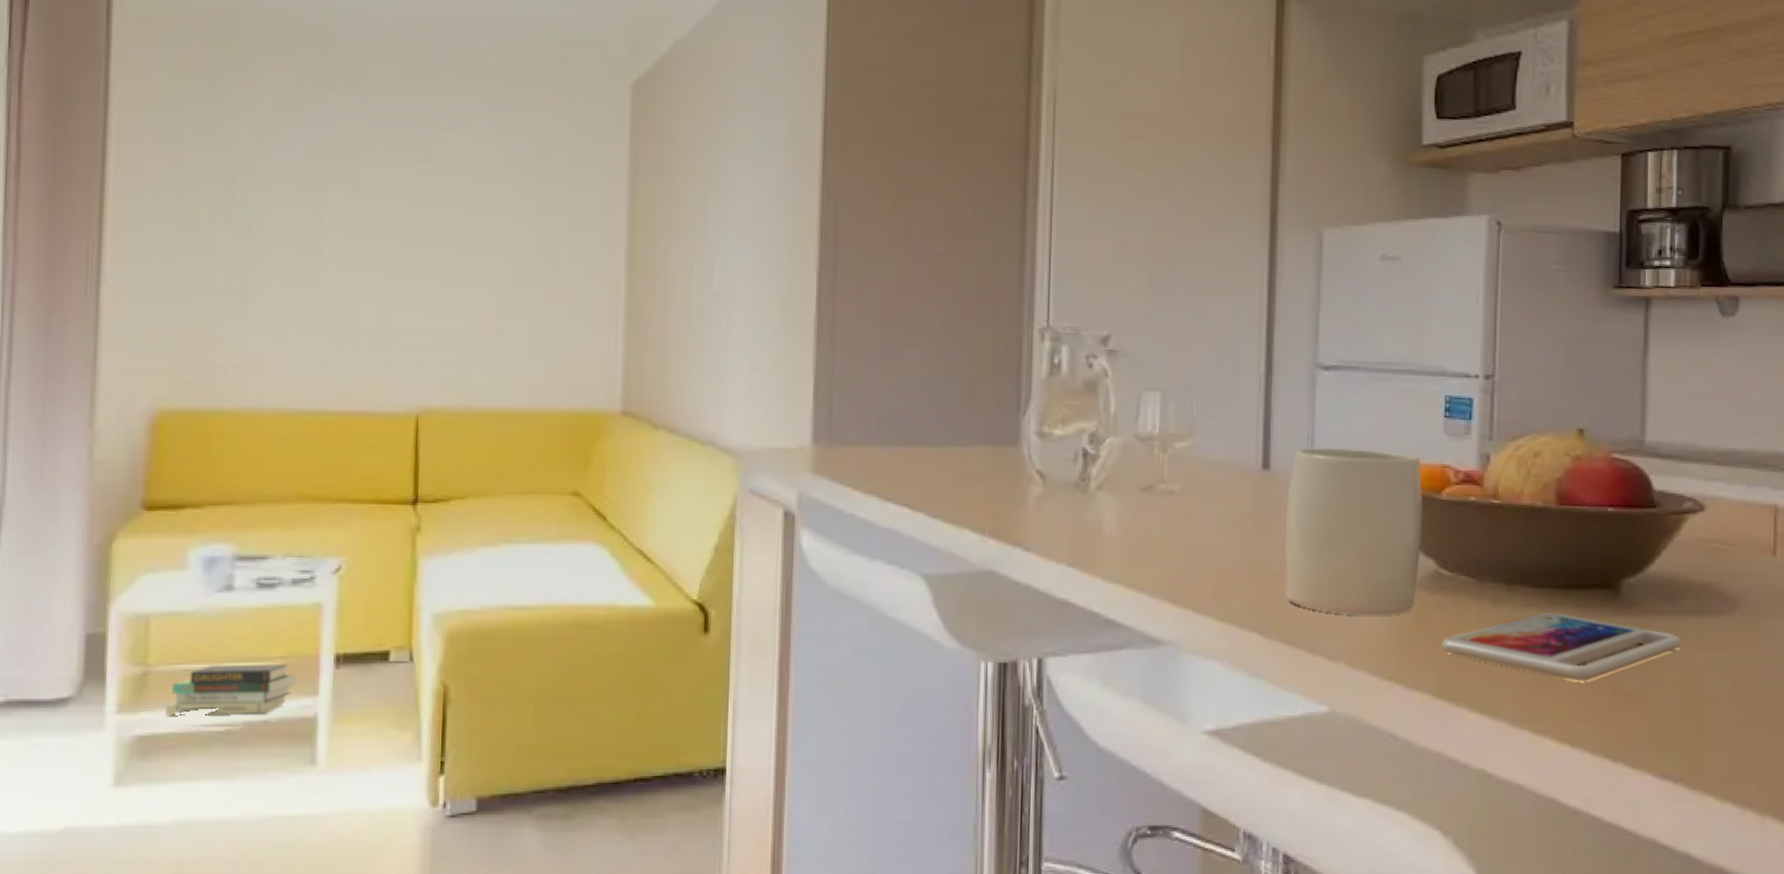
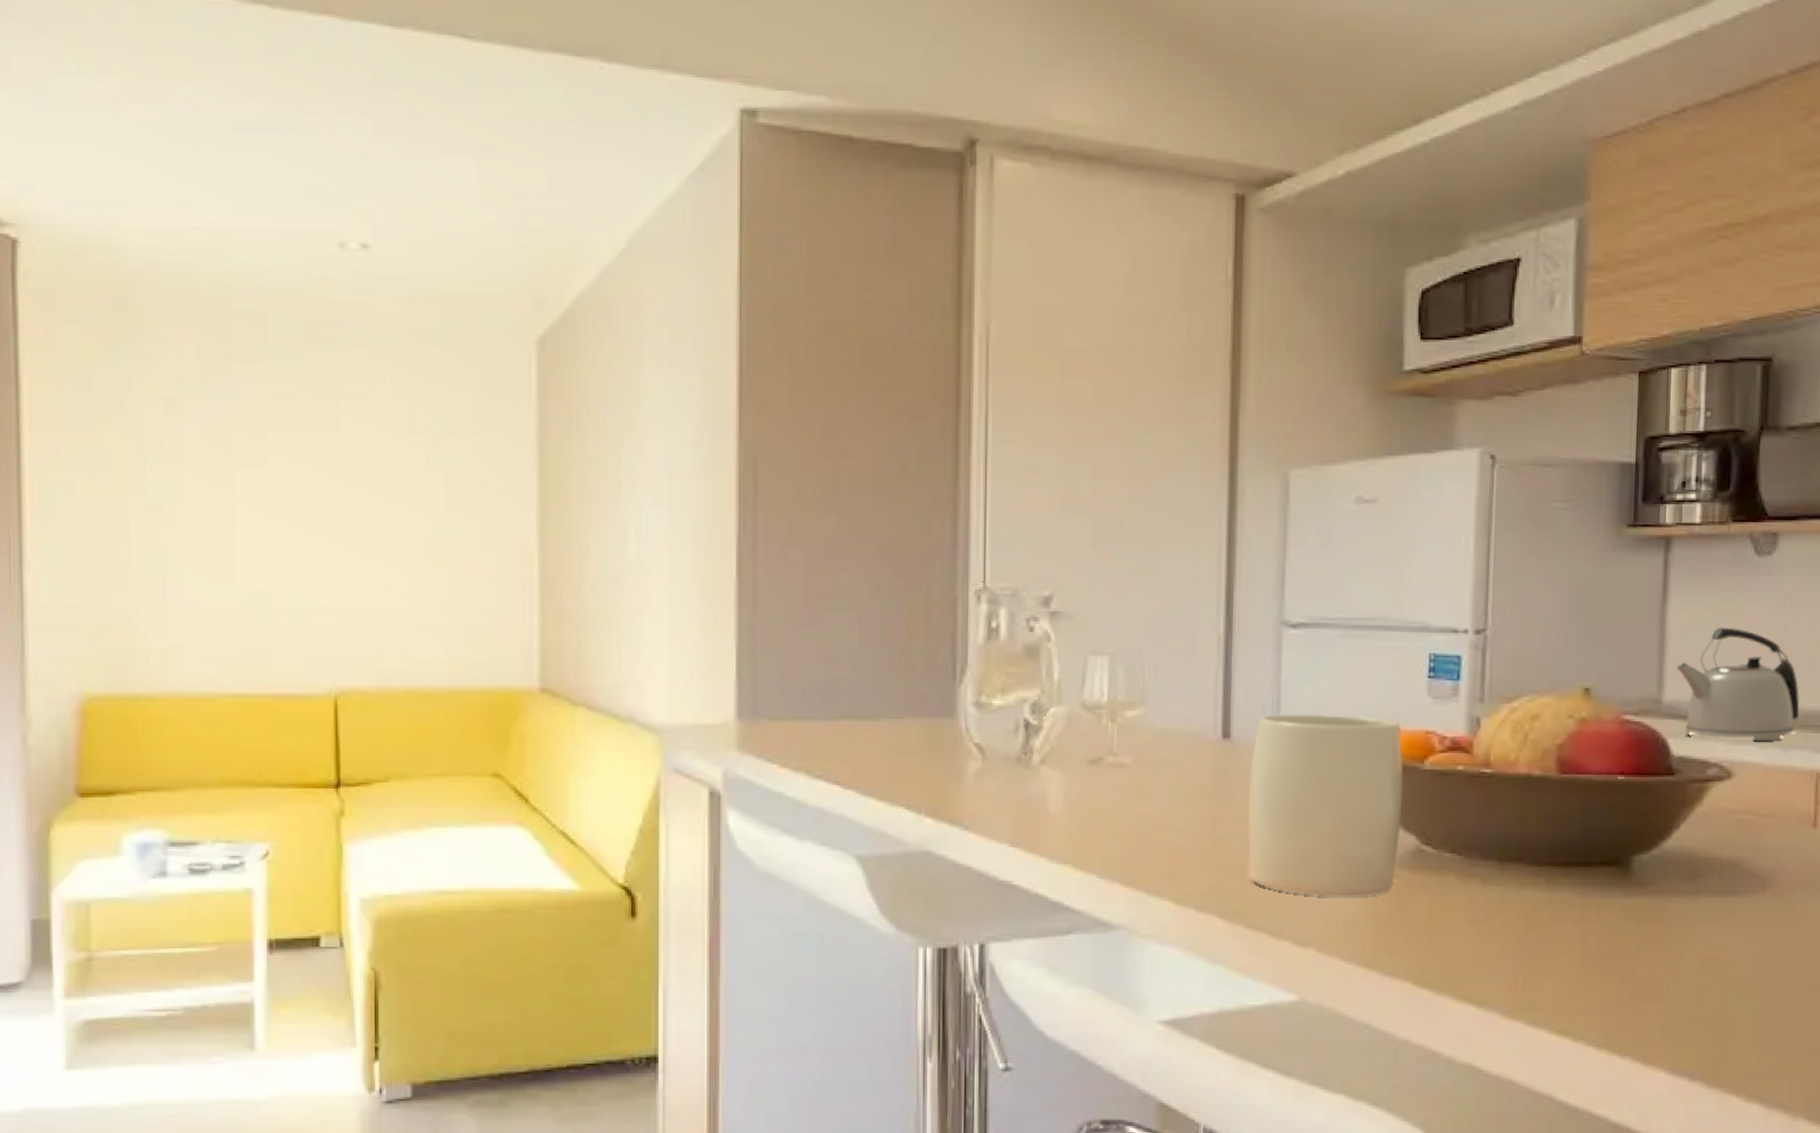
books: present [165,663,298,717] -> none [110,949,233,1002]
smartphone: present [1441,611,1682,681] -> none [1423,892,1702,968]
kettle: none [1656,377,1760,479] -> present [1676,627,1800,742]

